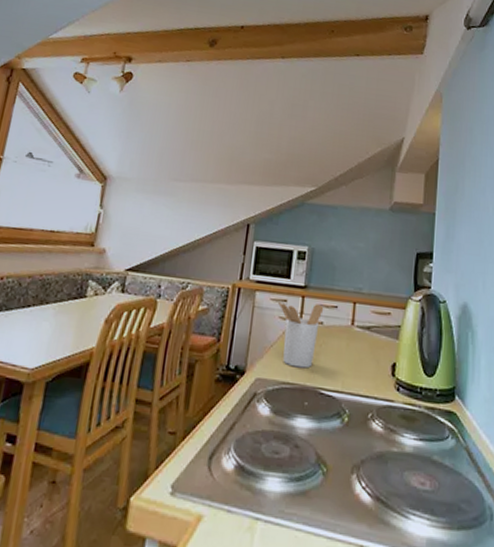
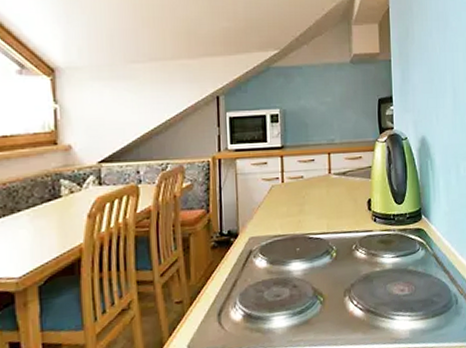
utensil holder: present [278,302,324,369] -> none [259,160,302,221]

